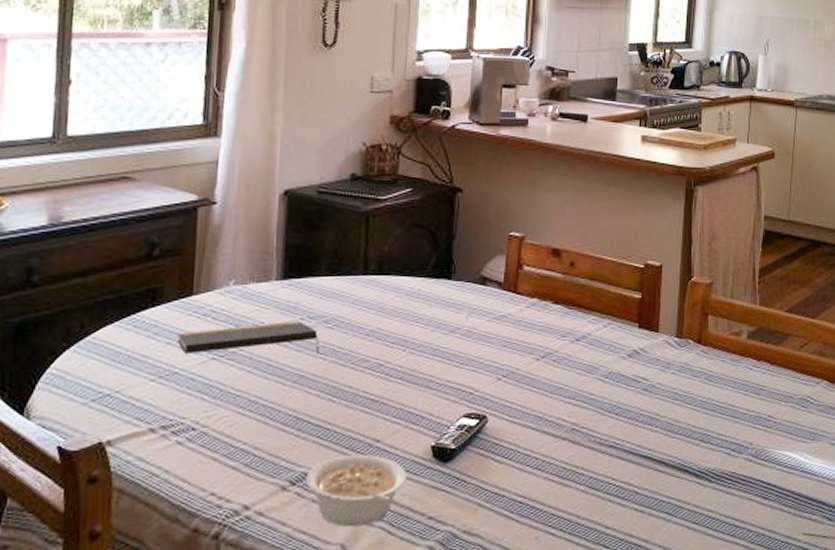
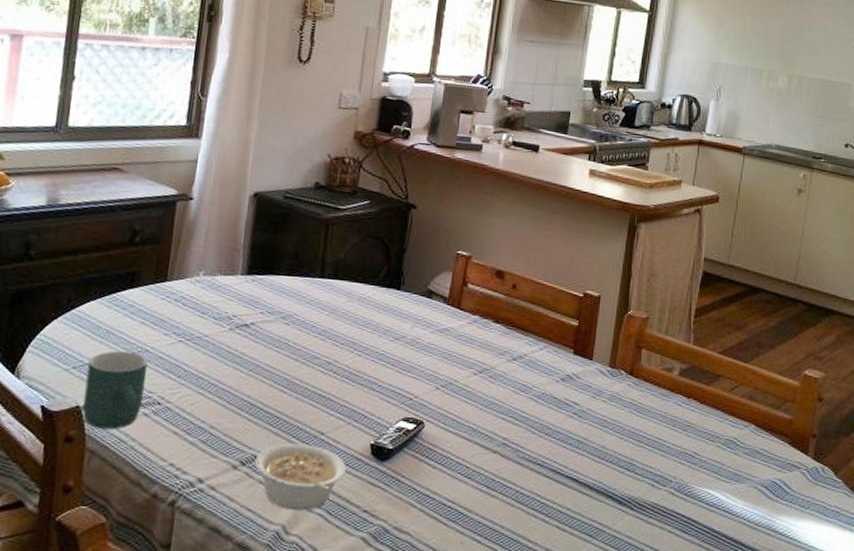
mug: none [106,376,178,465] -> present [82,351,149,429]
notepad: present [176,321,319,354] -> none [149,314,276,346]

